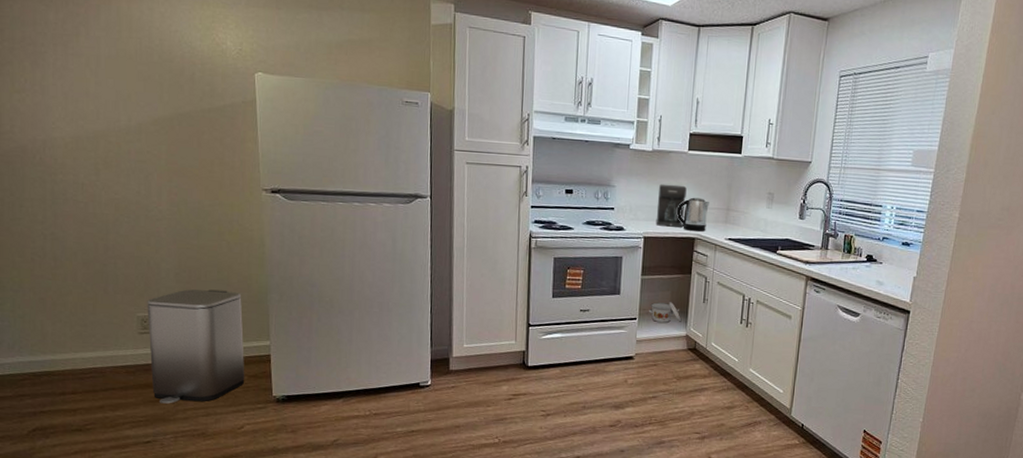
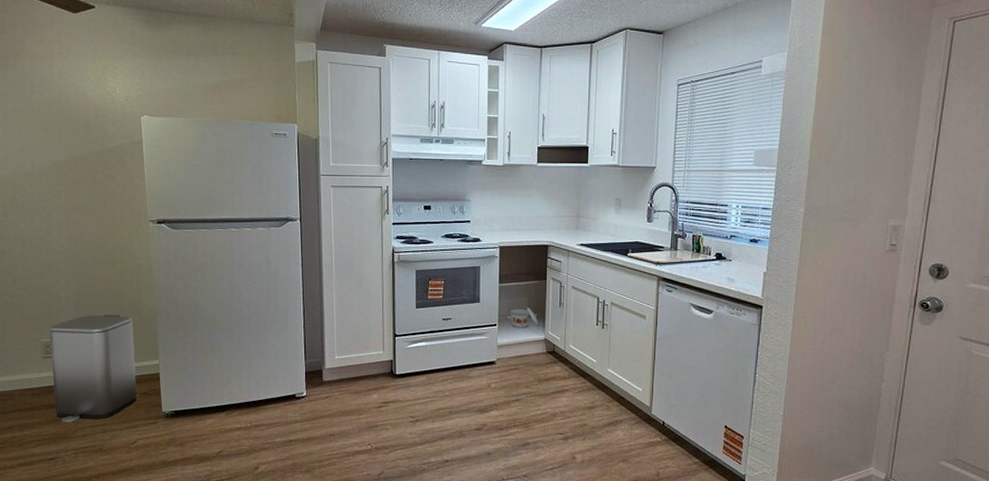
coffee maker: present [655,184,687,228] -> none [510,195,538,236]
kettle: present [677,197,709,233] -> none [530,207,560,240]

